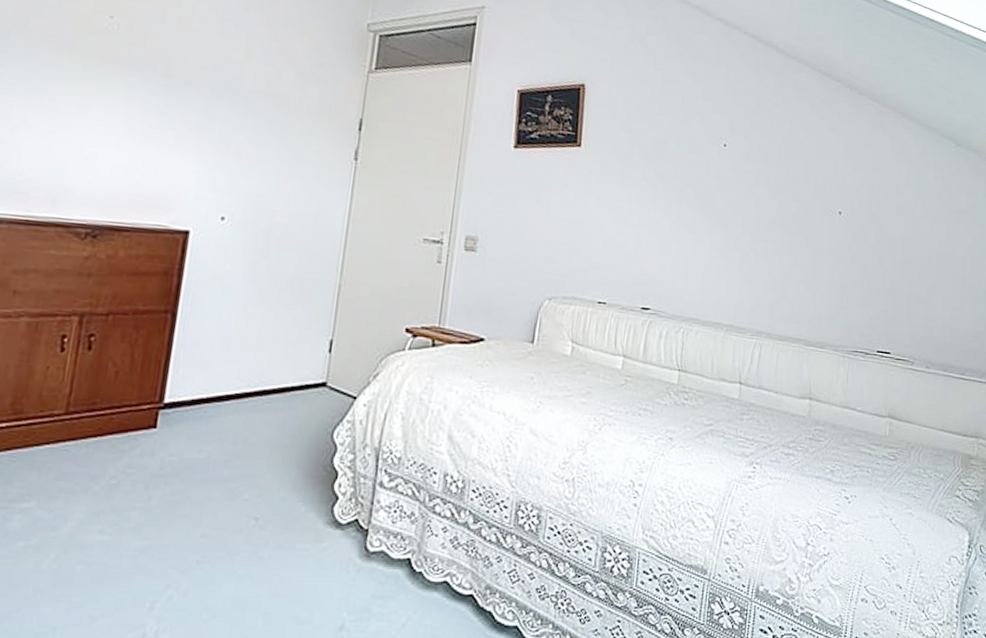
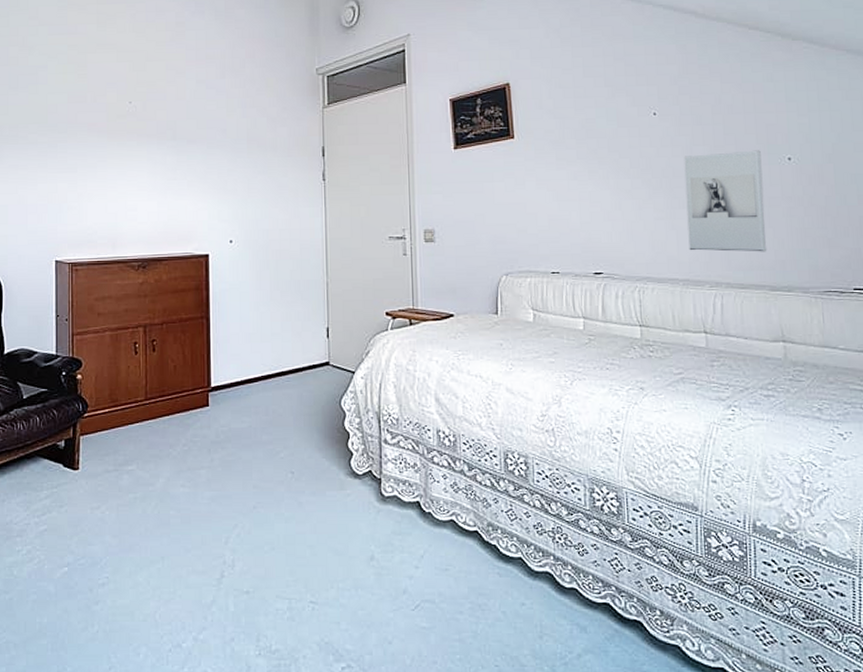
wall sculpture: none [737,194,816,305] -> present [684,150,767,252]

